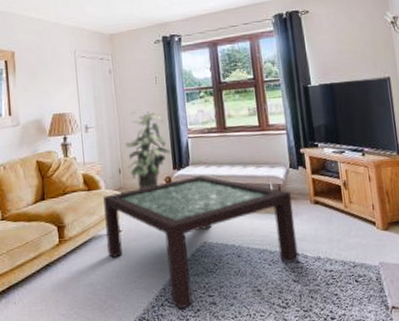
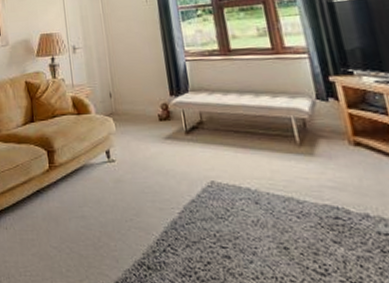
coffee table: present [103,175,299,310] -> none [94,104,338,259]
indoor plant: present [124,110,171,190] -> none [114,30,167,117]

